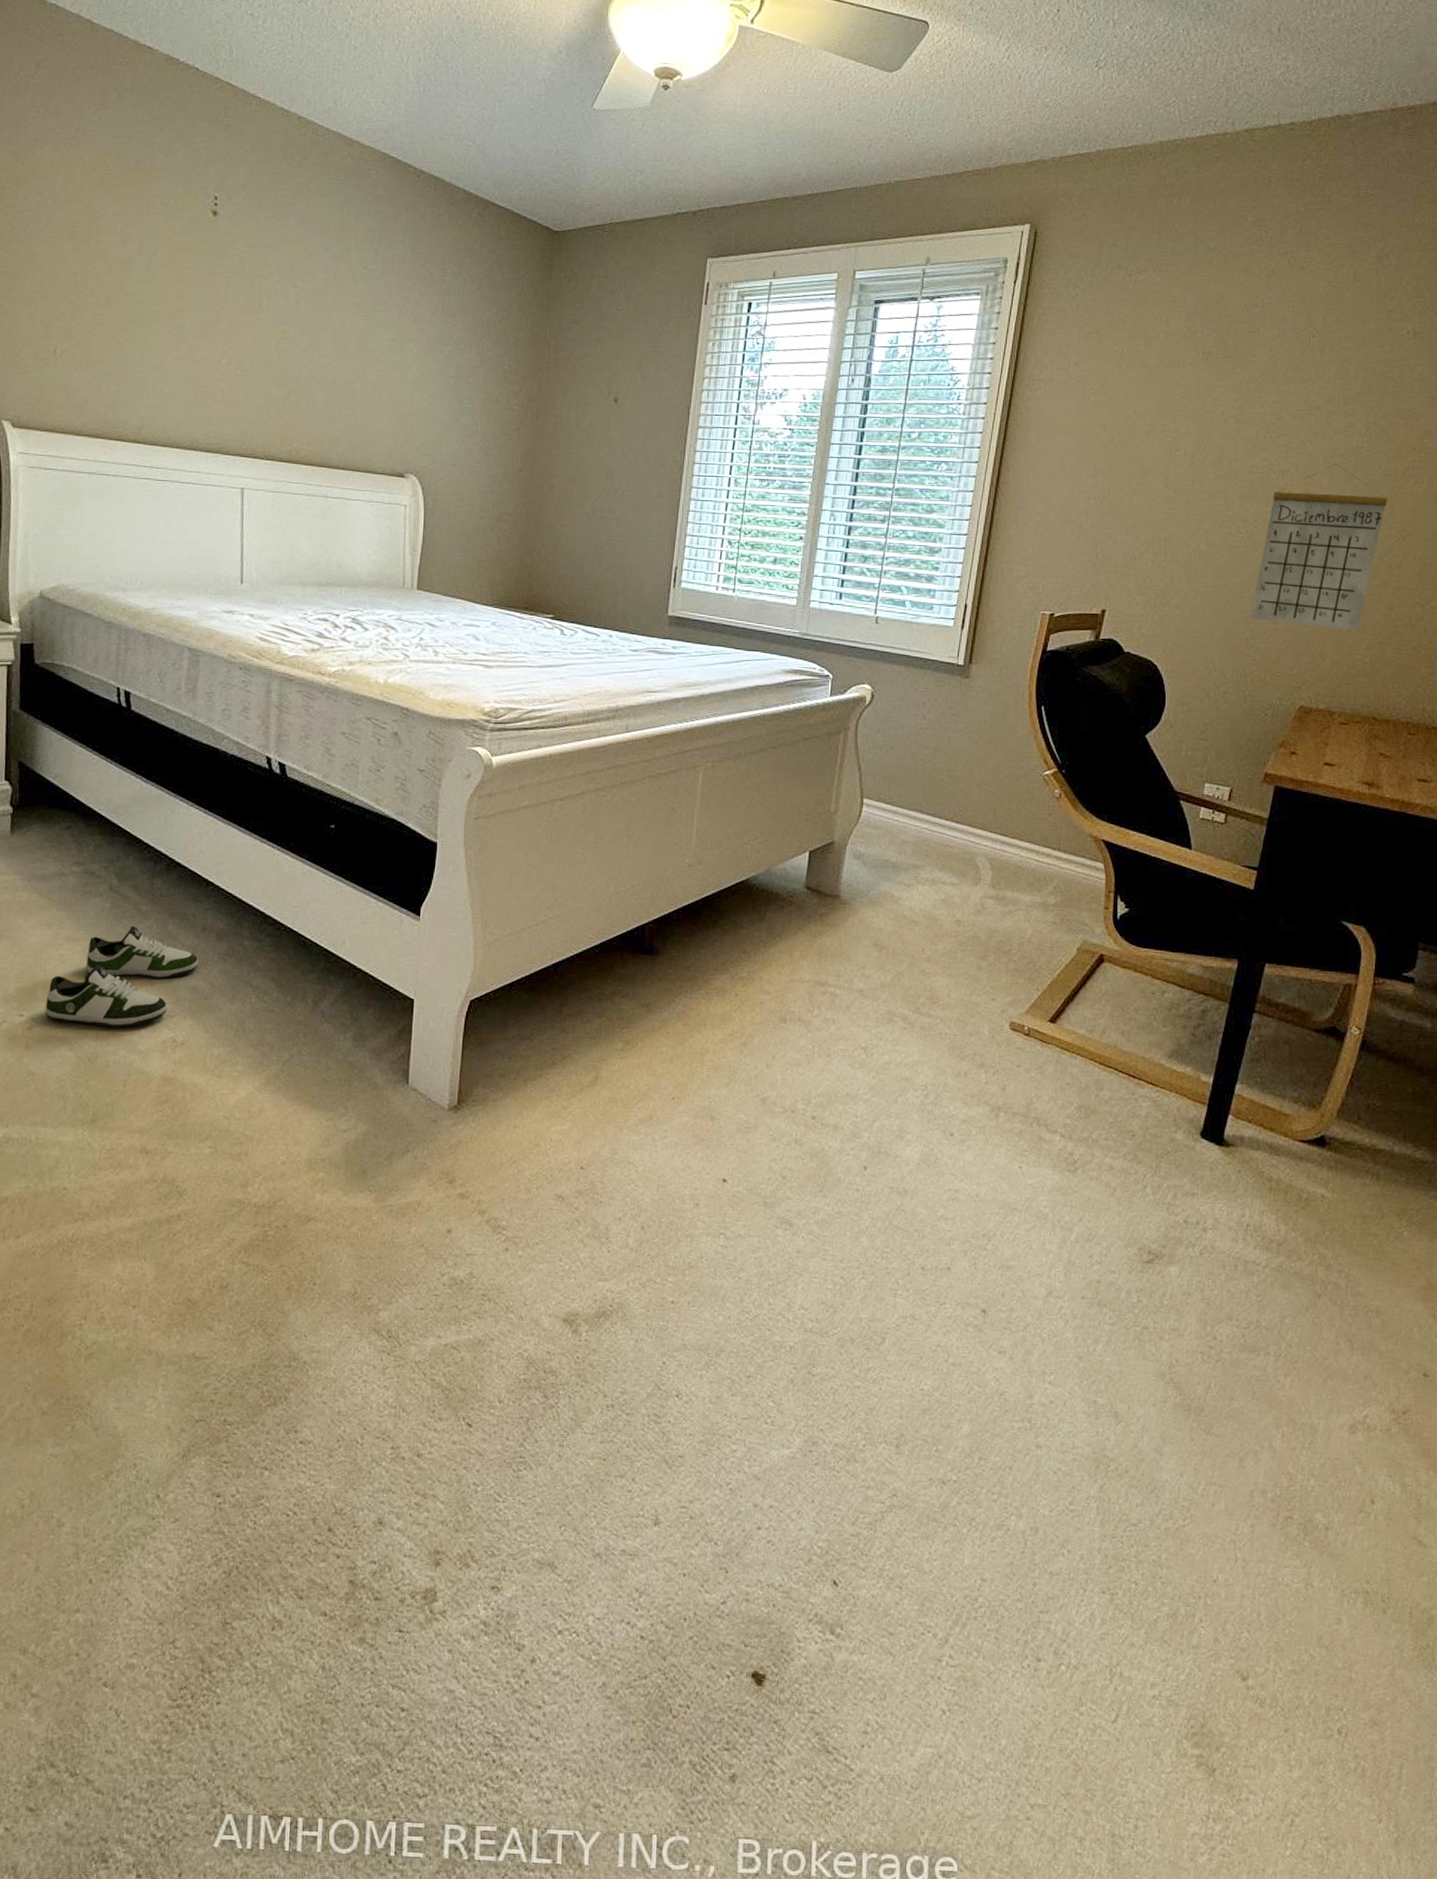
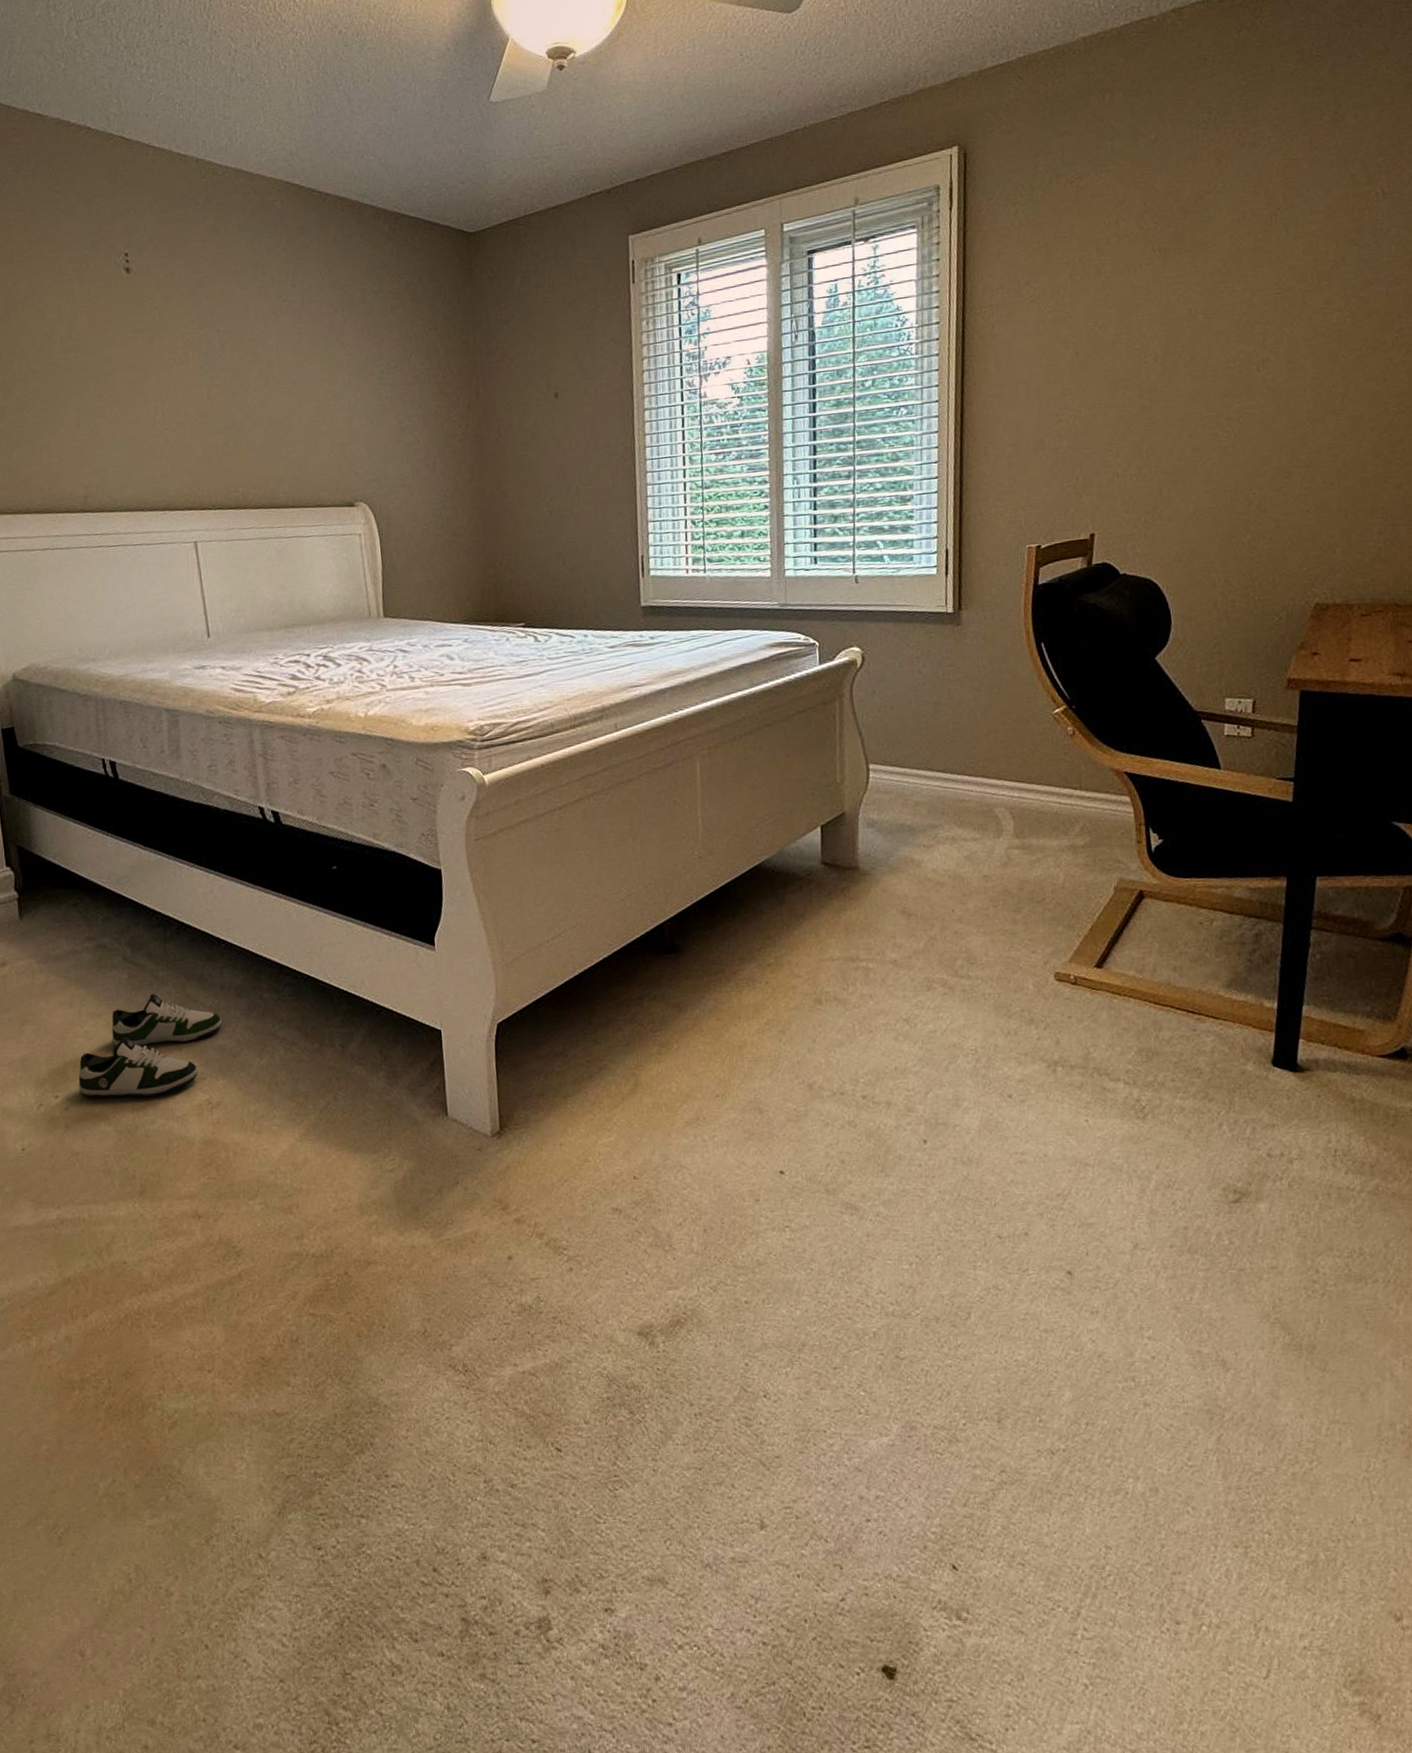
calendar: present [1250,463,1388,631] -> none [1248,344,1380,521]

